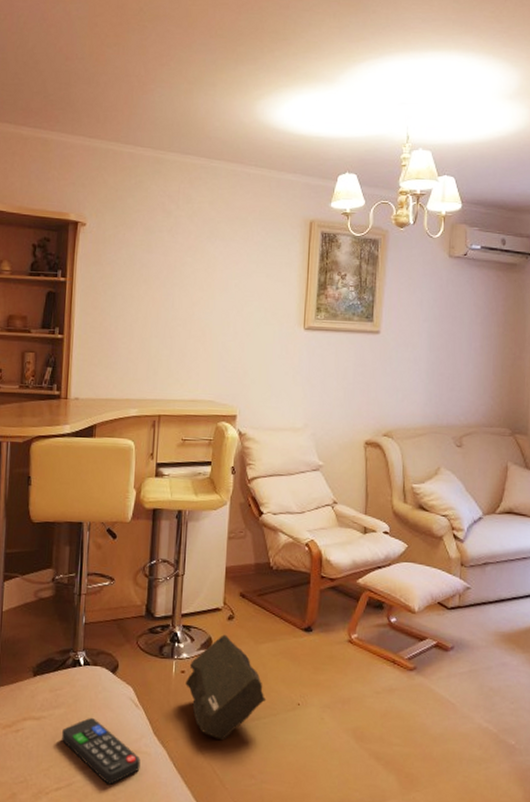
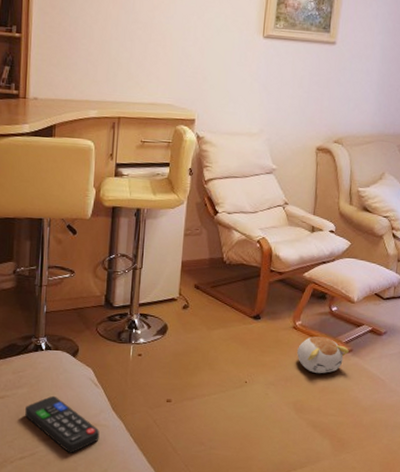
rock: present [185,634,267,740] -> none [142,322,217,413]
plush toy: none [354,651,412,696] -> present [297,336,349,374]

